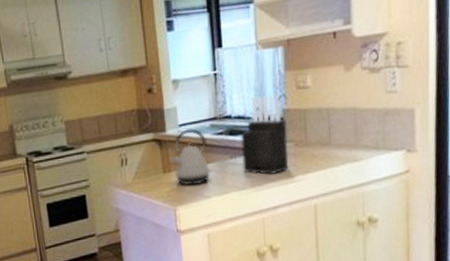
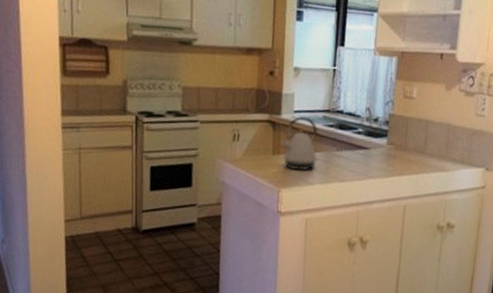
knife block: present [241,95,289,175] -> none [346,98,391,172]

